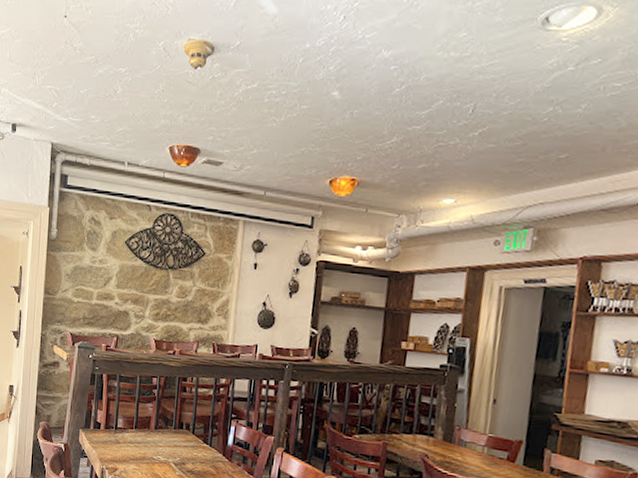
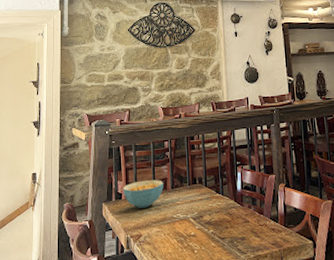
cereal bowl: none [102,414,147,443] -> present [123,180,163,208]

